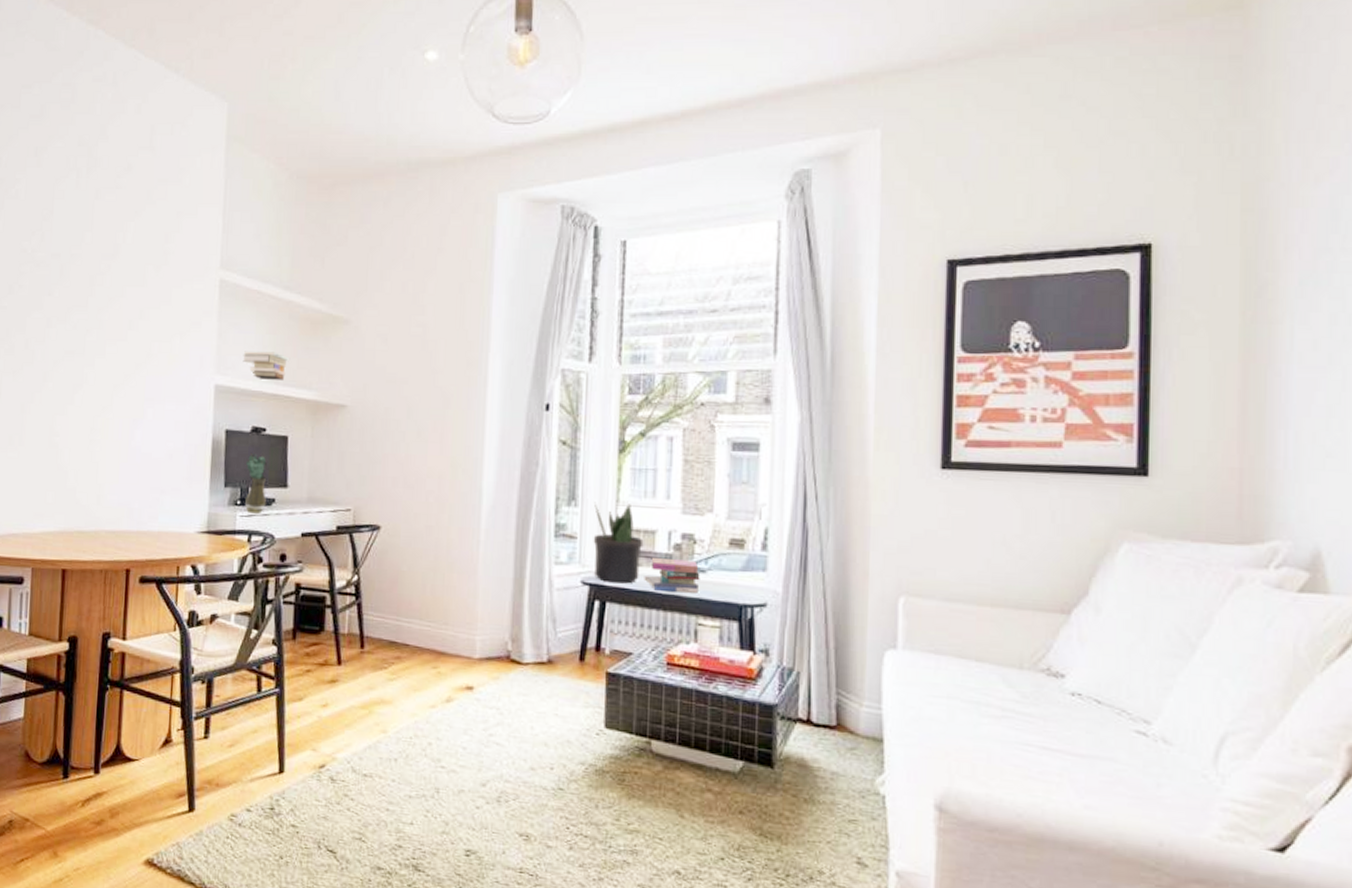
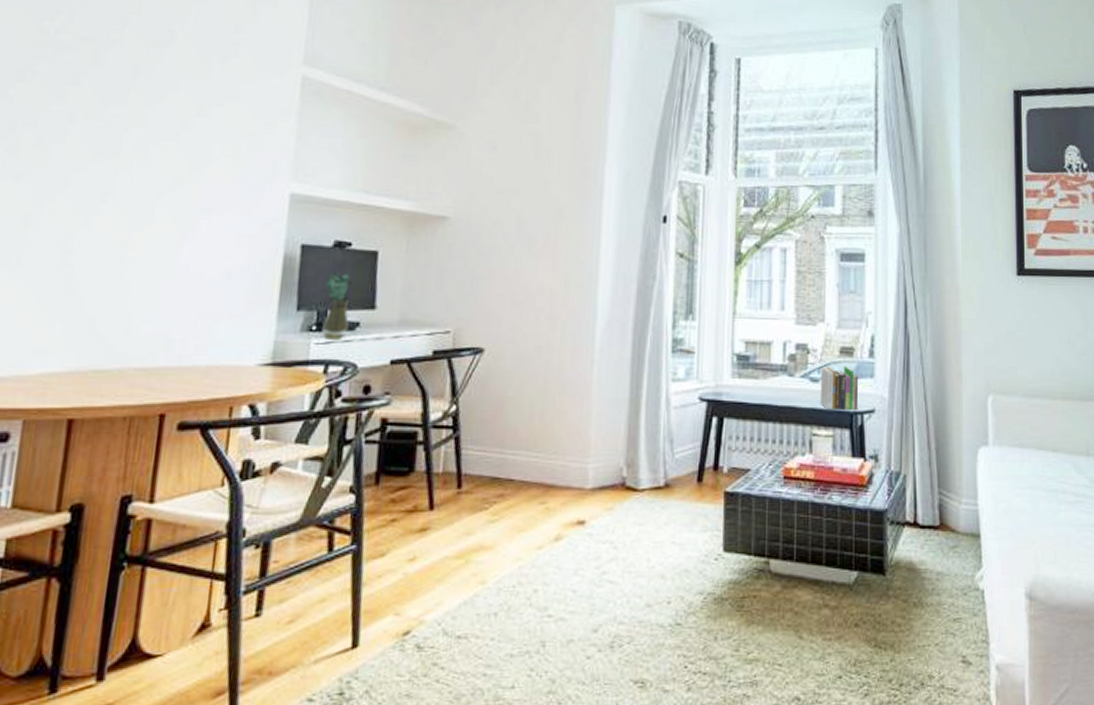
books: present [242,351,290,380] -> none [326,156,384,189]
planter: present [593,502,644,584] -> none [710,315,760,398]
books: present [644,558,700,593] -> none [760,370,814,403]
books: none [706,557,750,603] -> present [819,365,859,410]

